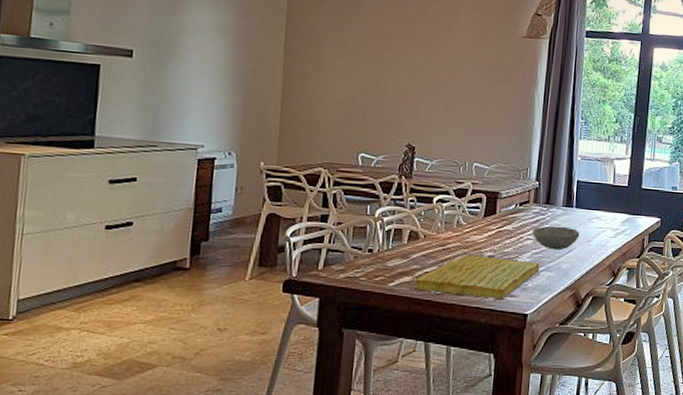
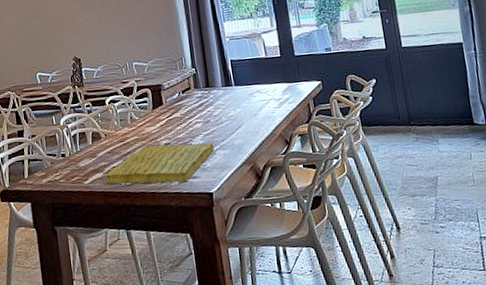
bowl: present [532,226,580,250] -> none [200,105,245,129]

